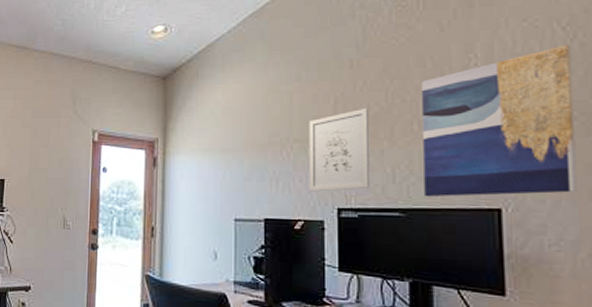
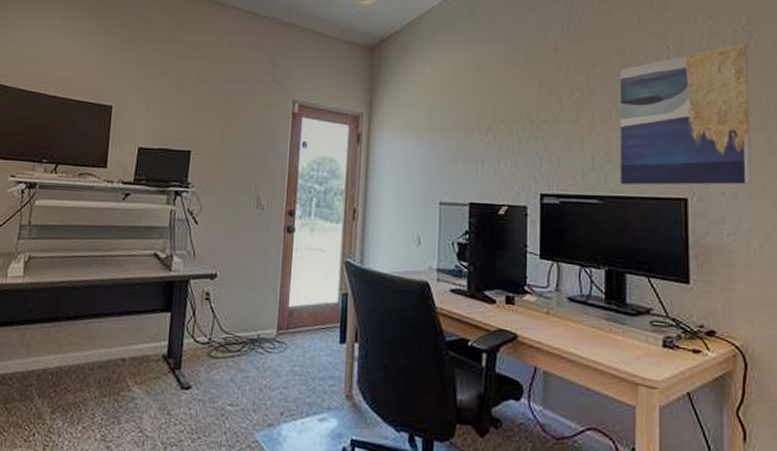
wall art: present [308,107,369,192] -> none [513,92,571,176]

